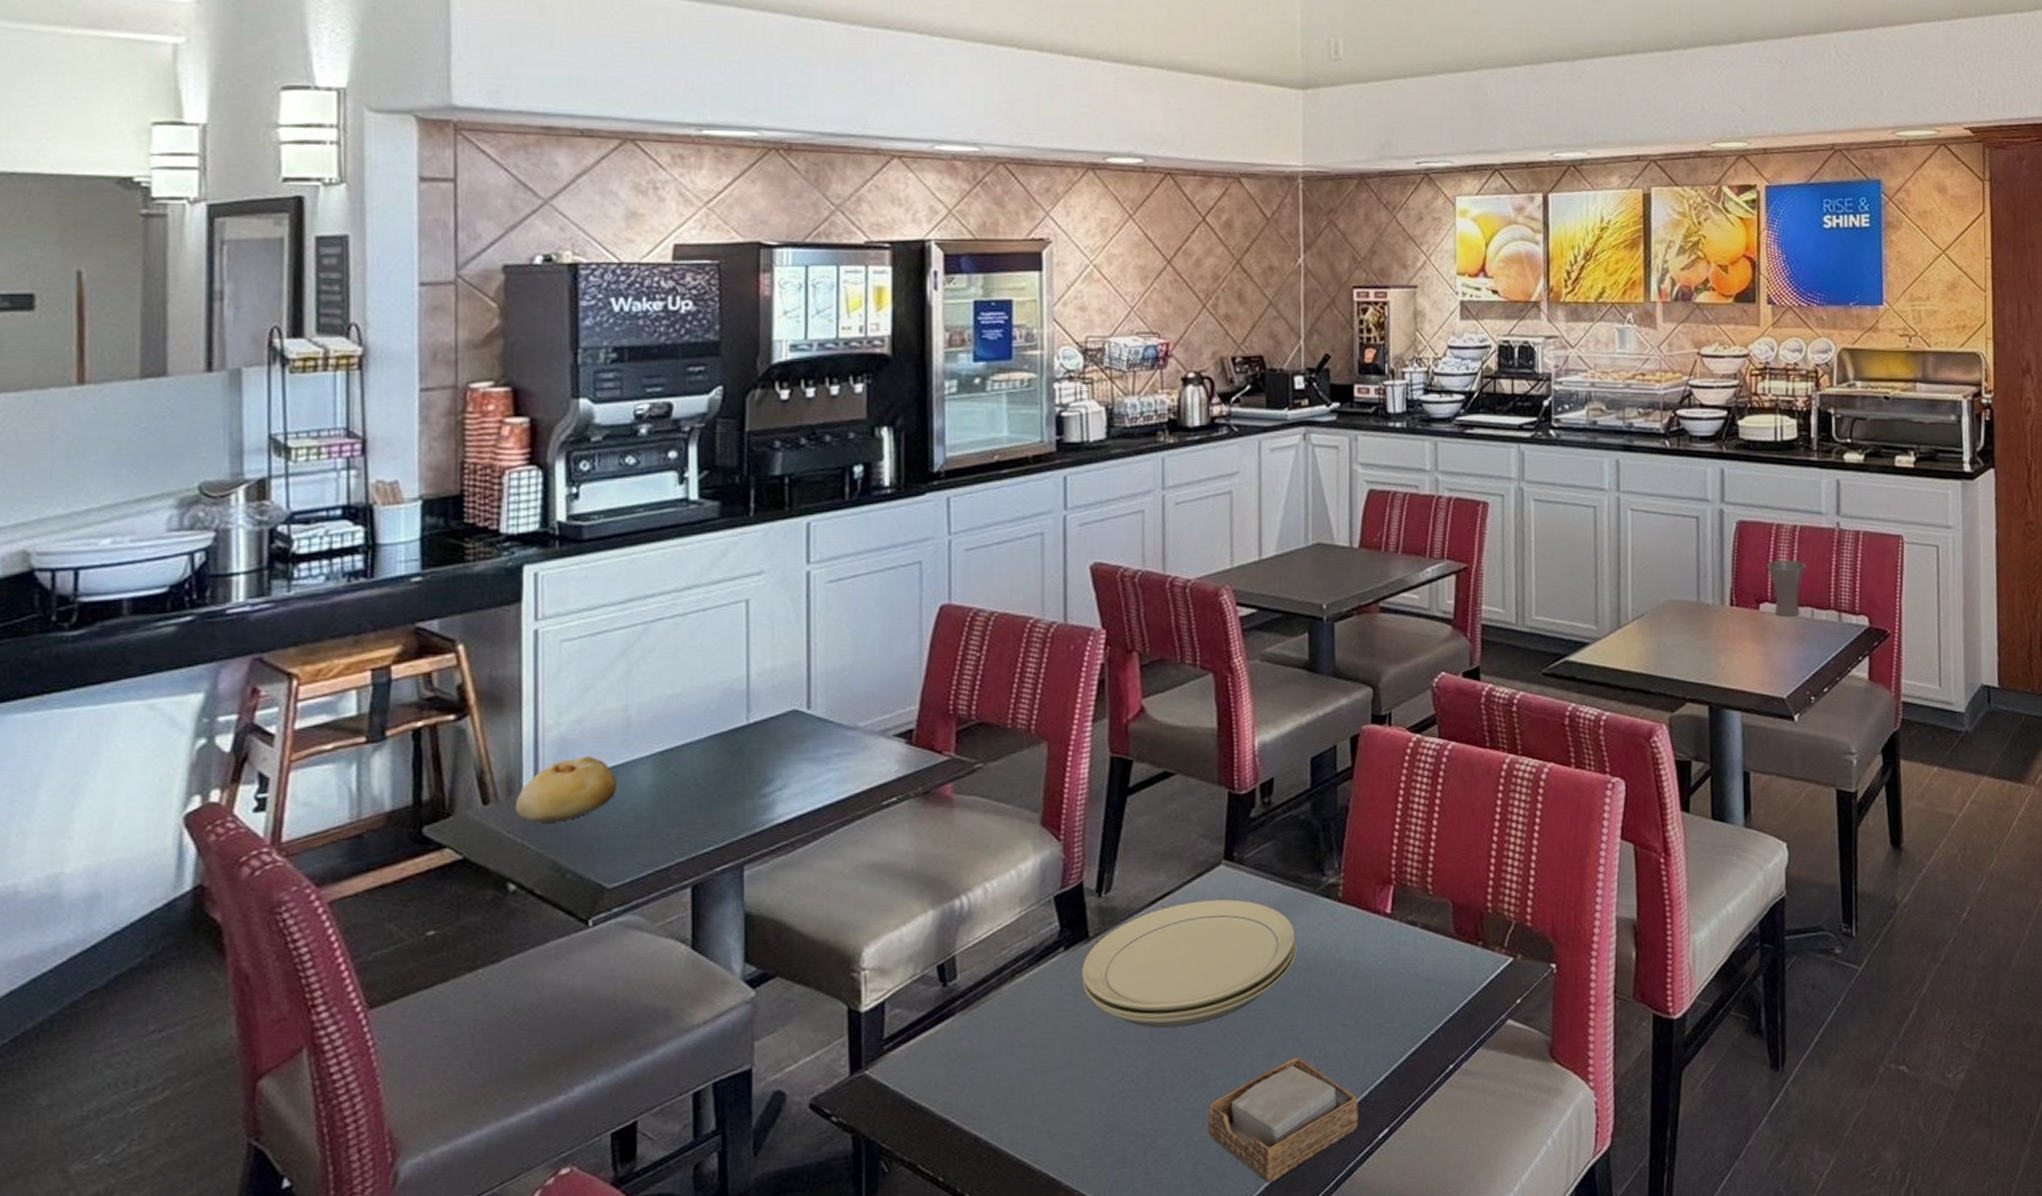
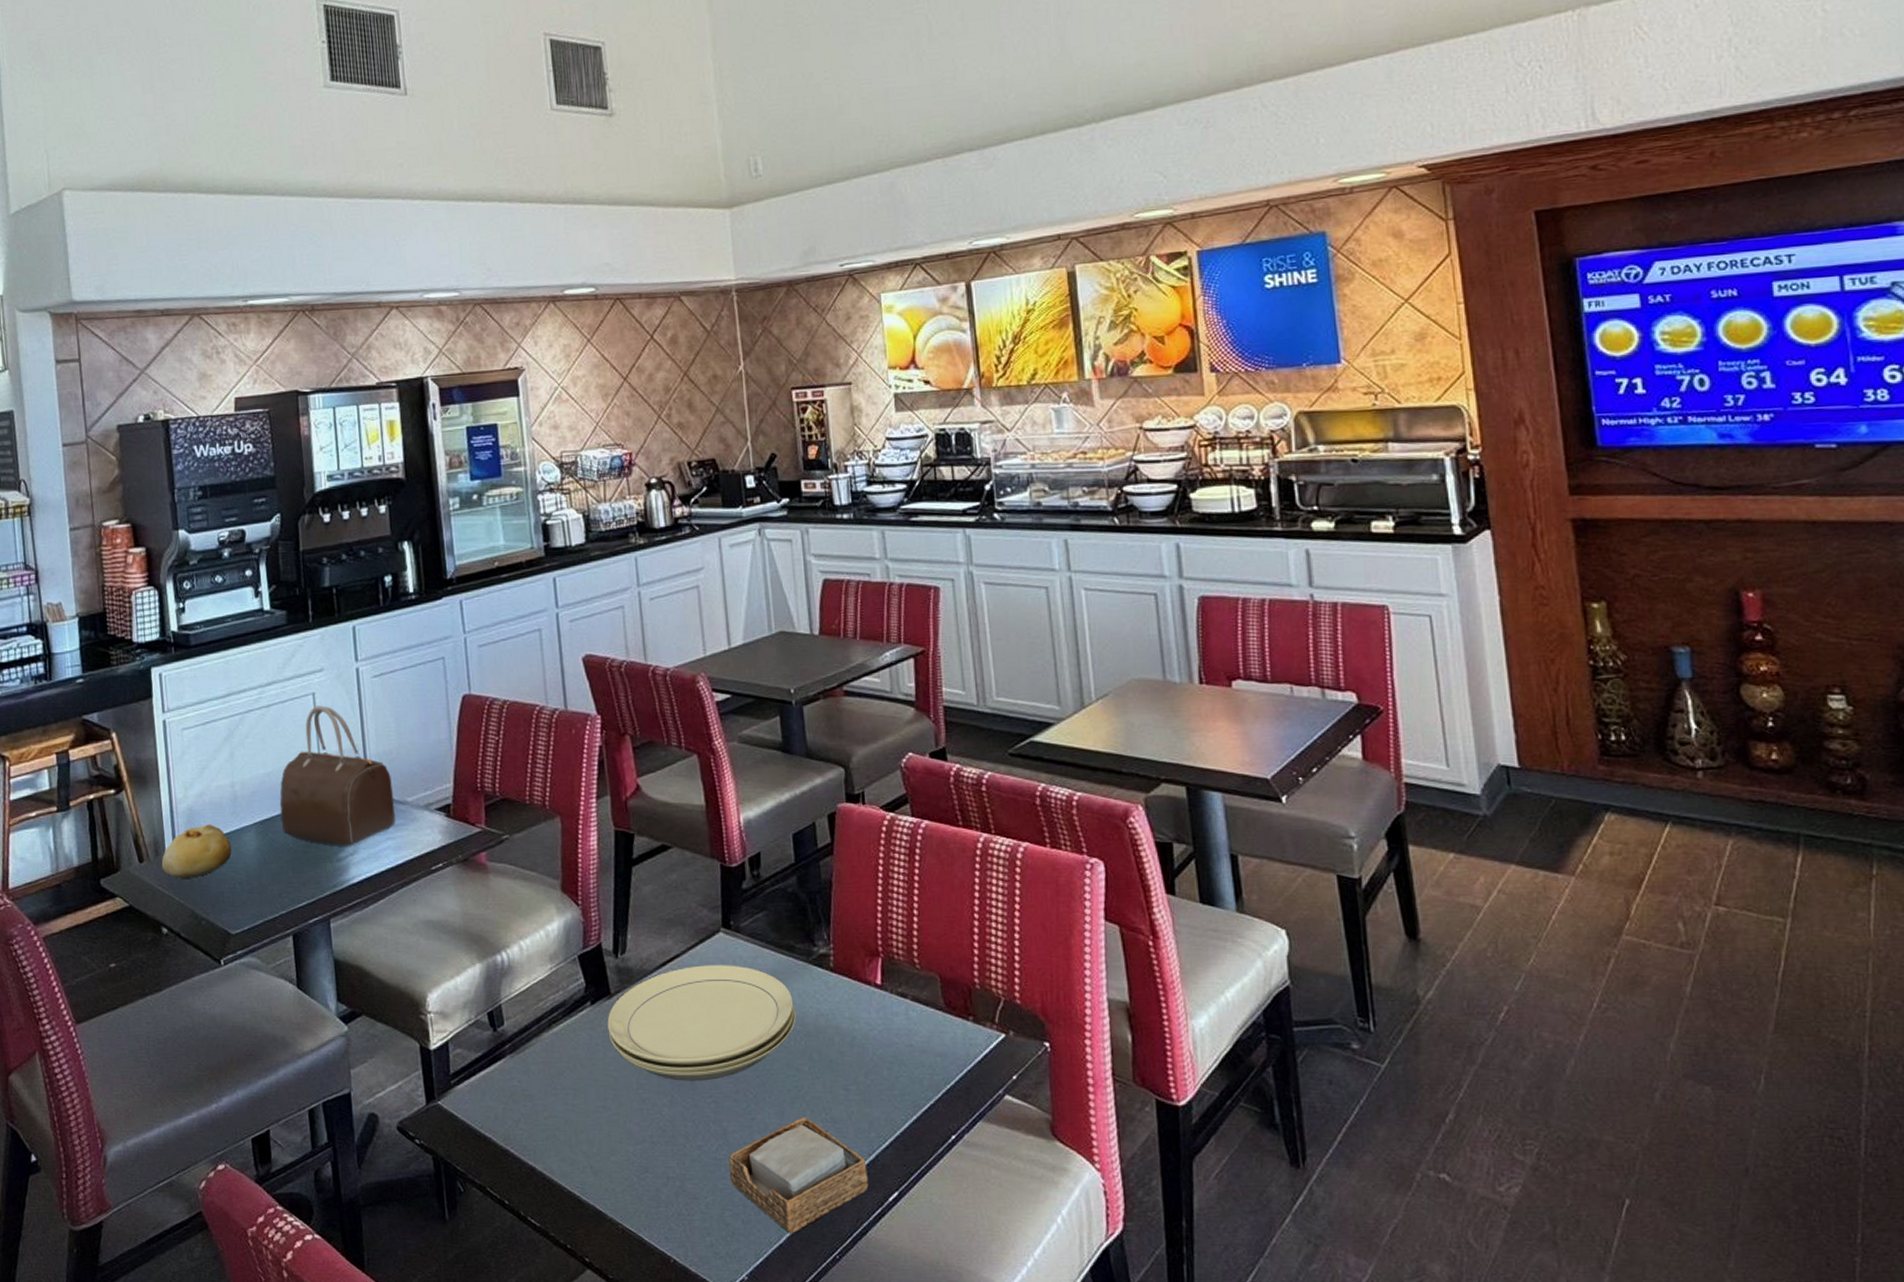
handbag: none [688,615,842,781] -> present [279,705,396,847]
cup: present [1767,561,1806,618] -> none [1236,636,1280,695]

